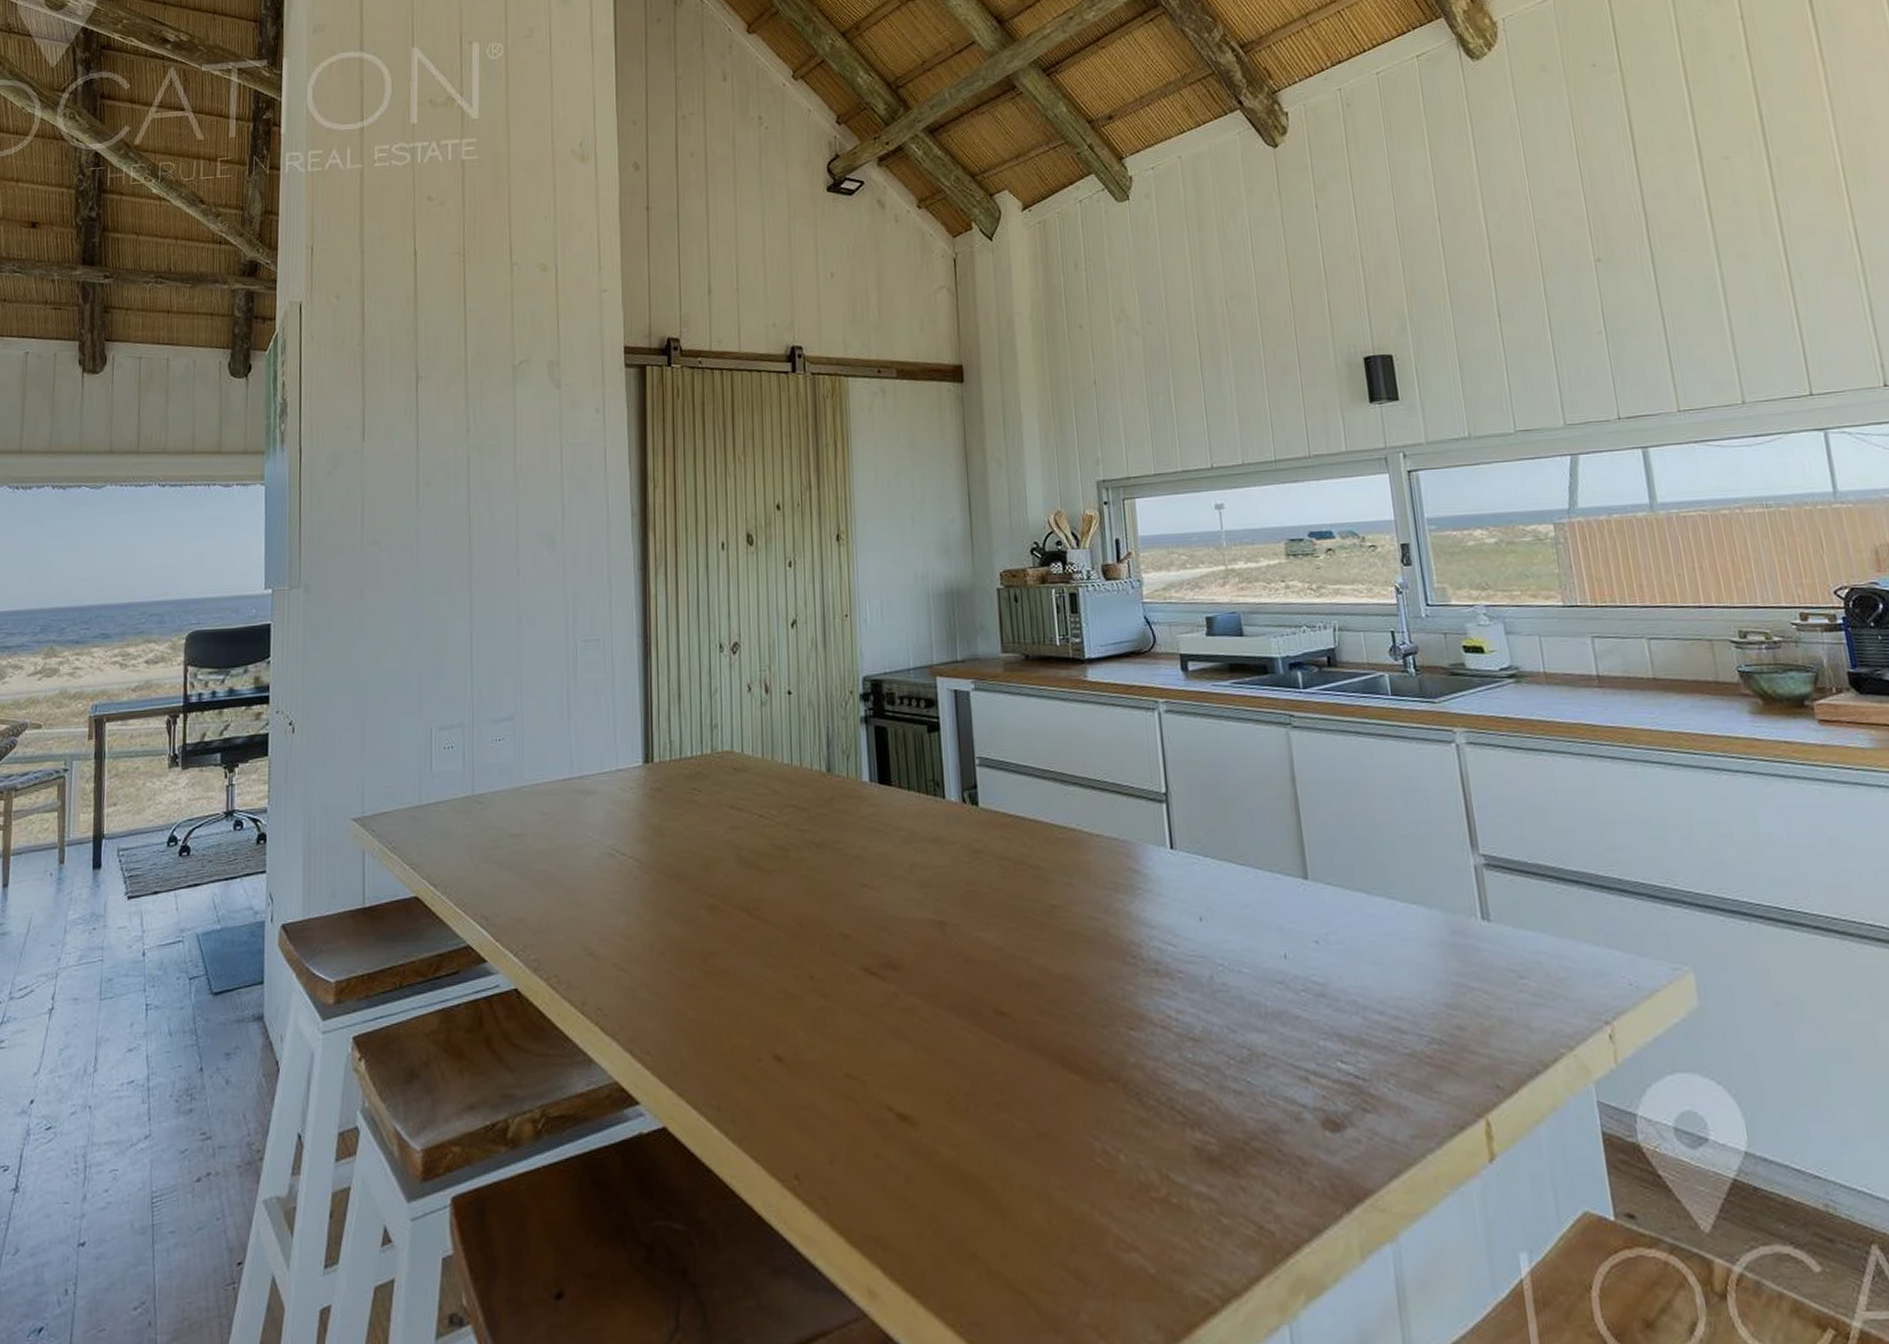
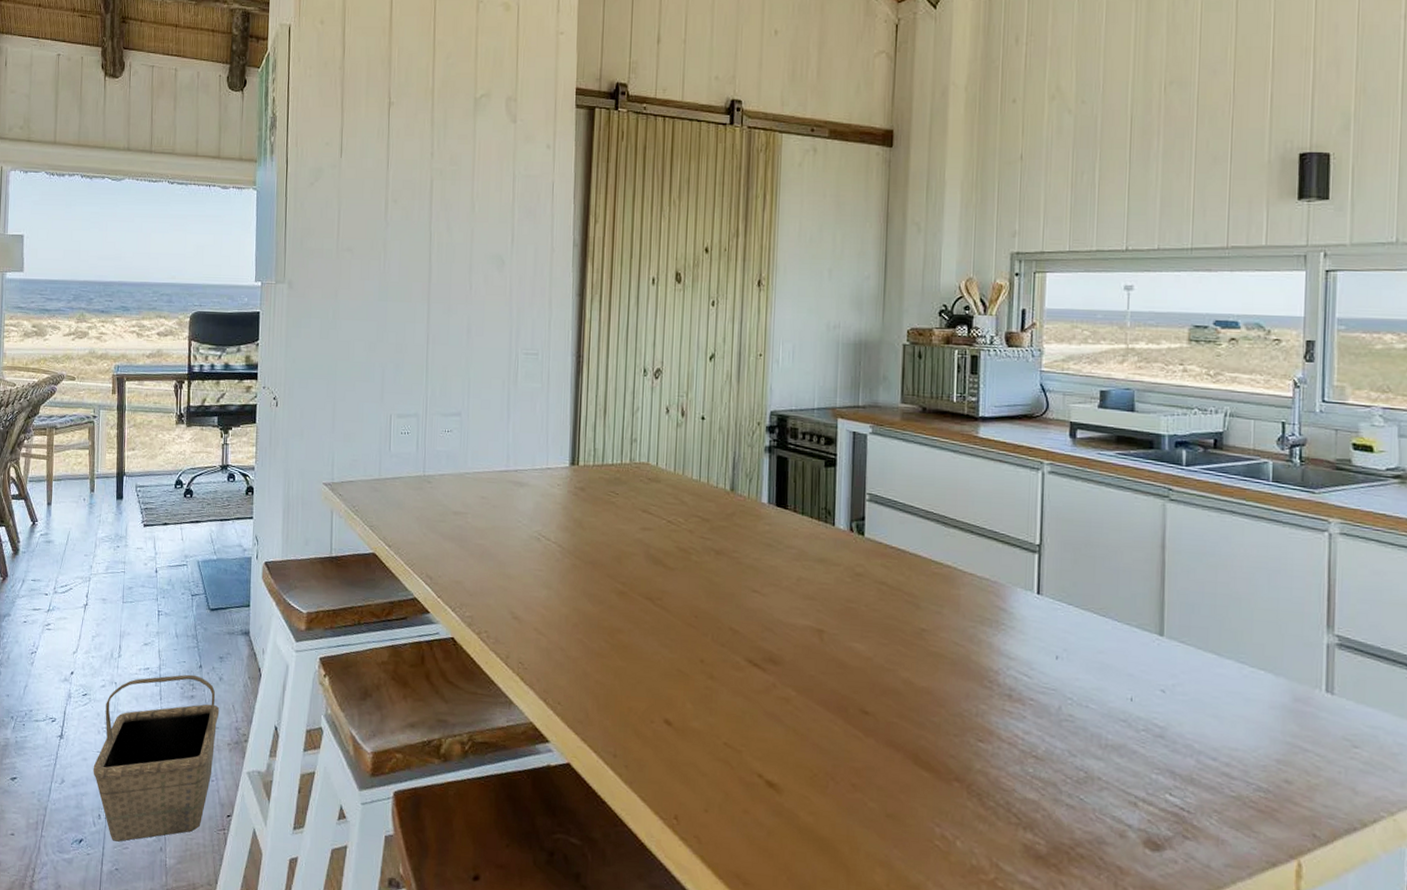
basket: none [58,1081,226,1323] -> present [93,674,220,842]

